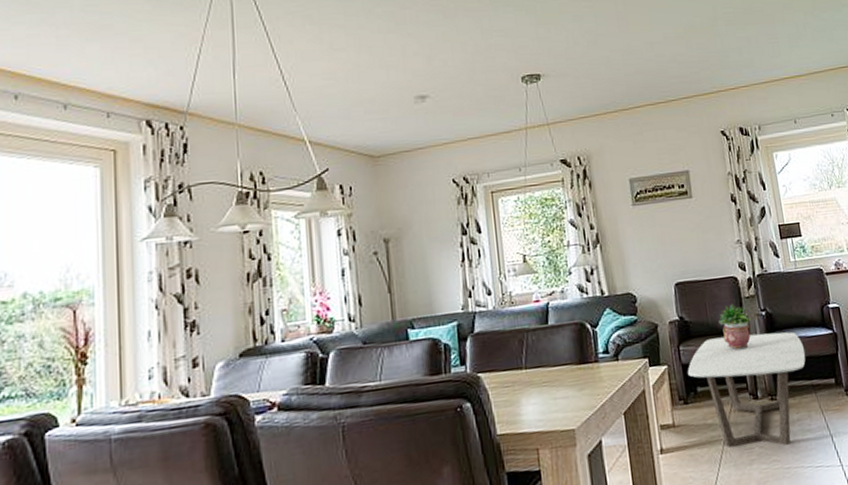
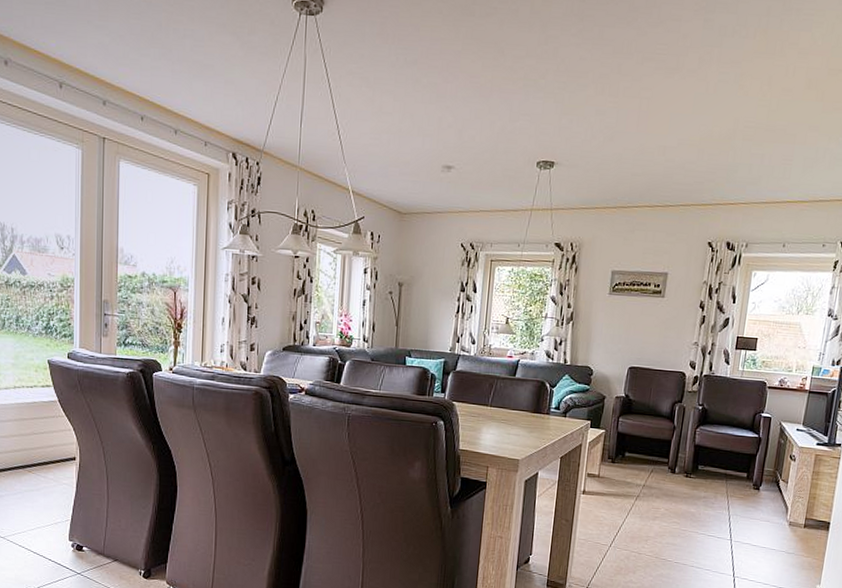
coffee table: present [687,331,806,448] -> none [620,417,728,513]
potted plant: present [719,303,752,350] -> none [658,394,689,432]

